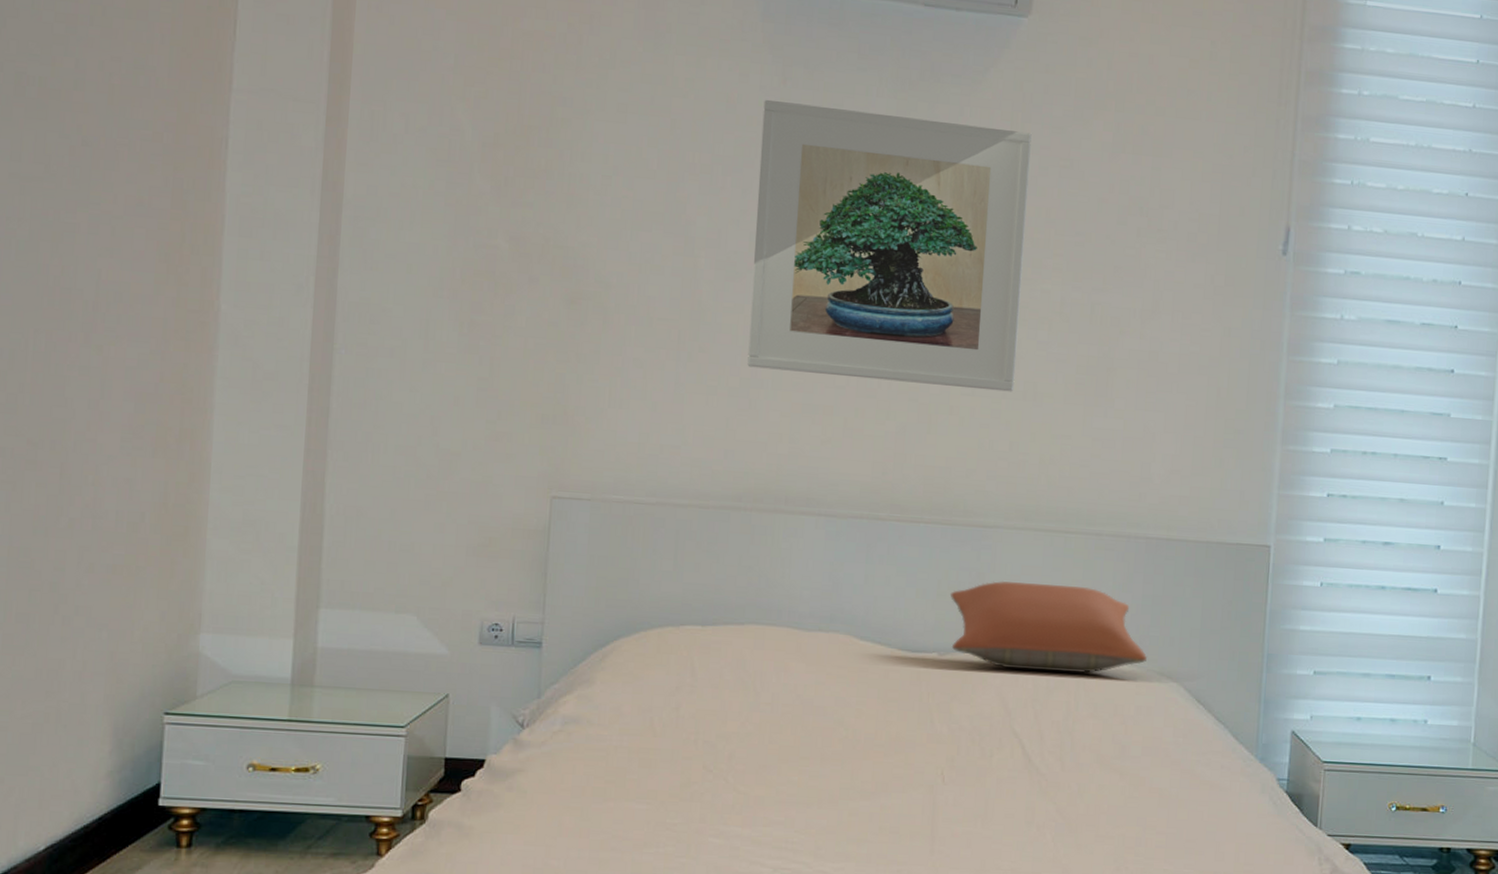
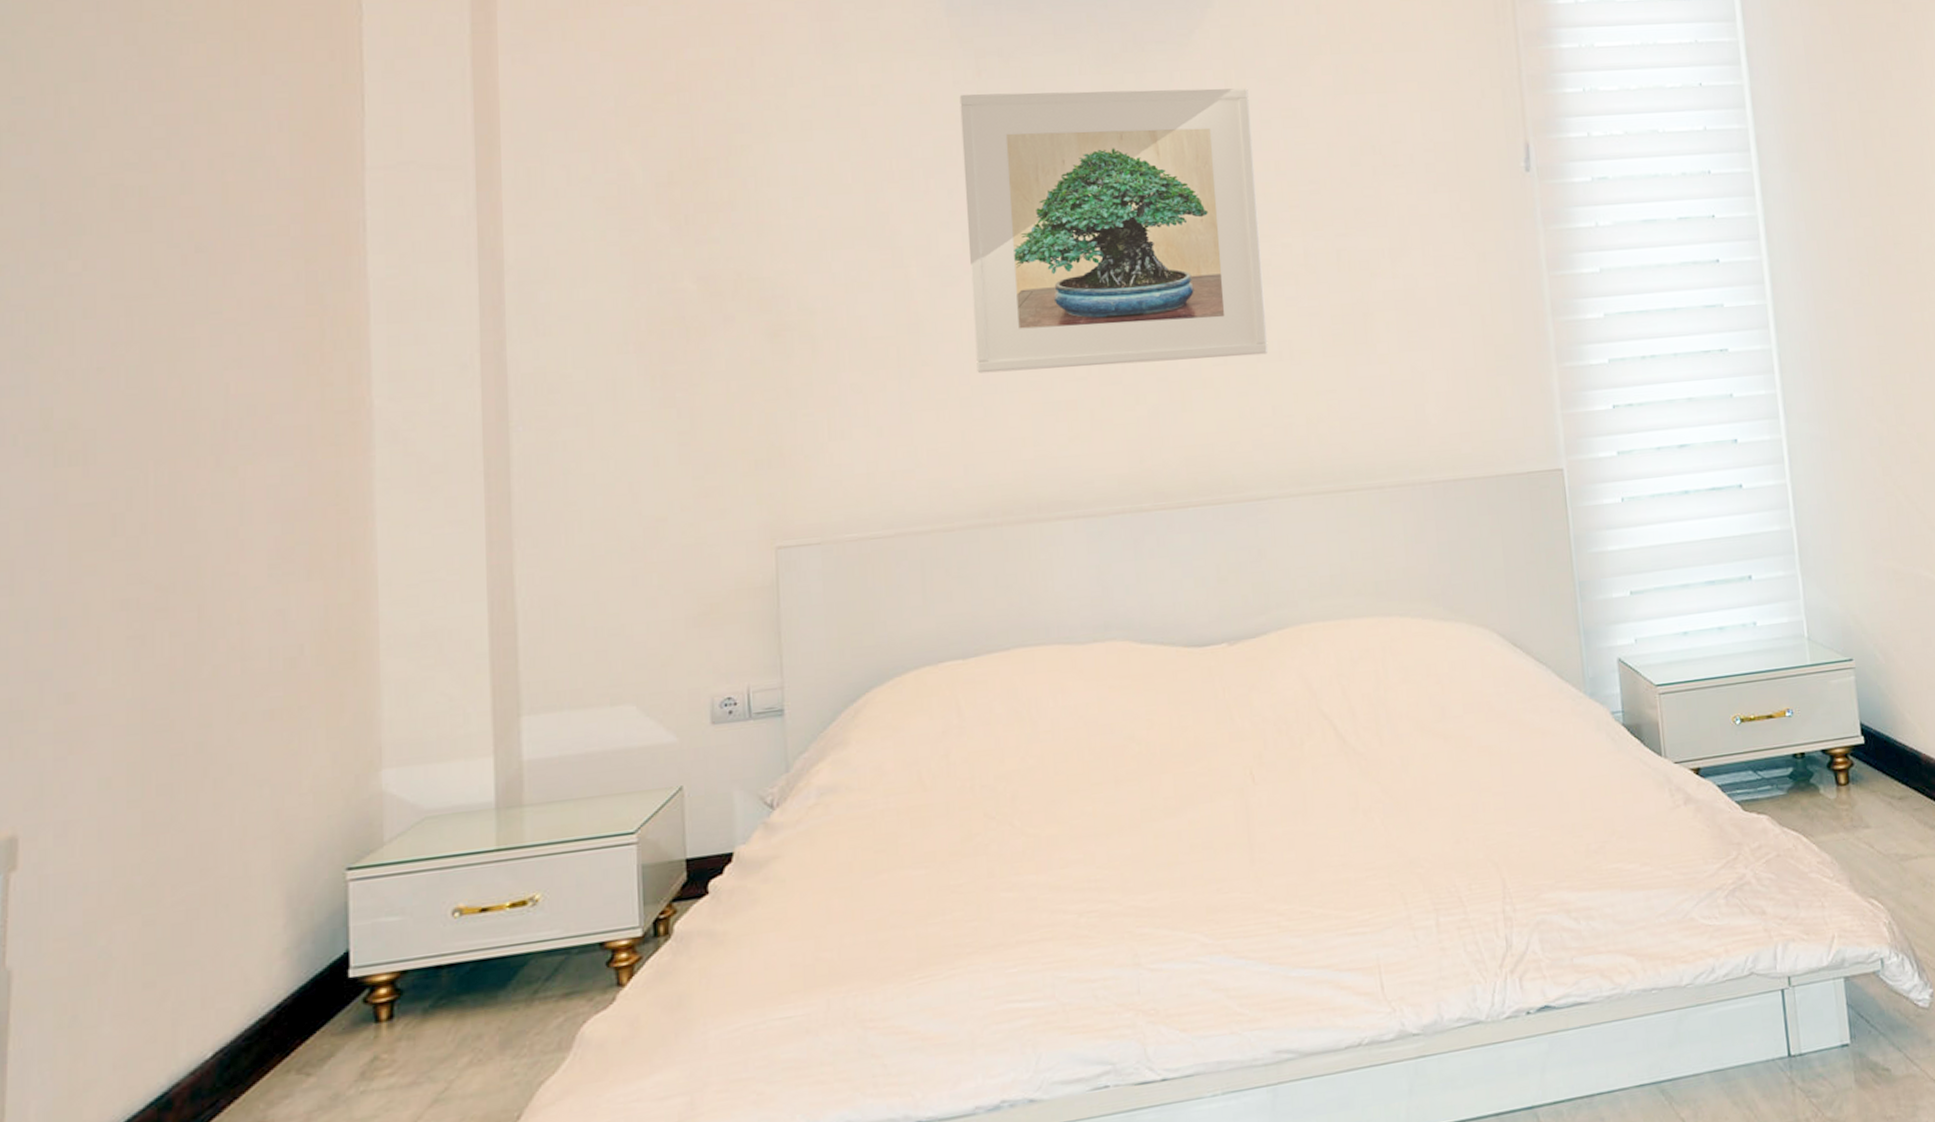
pillow: present [951,580,1148,673] -> none [1232,544,1454,646]

